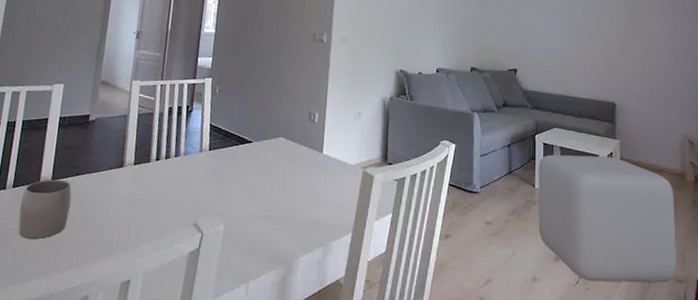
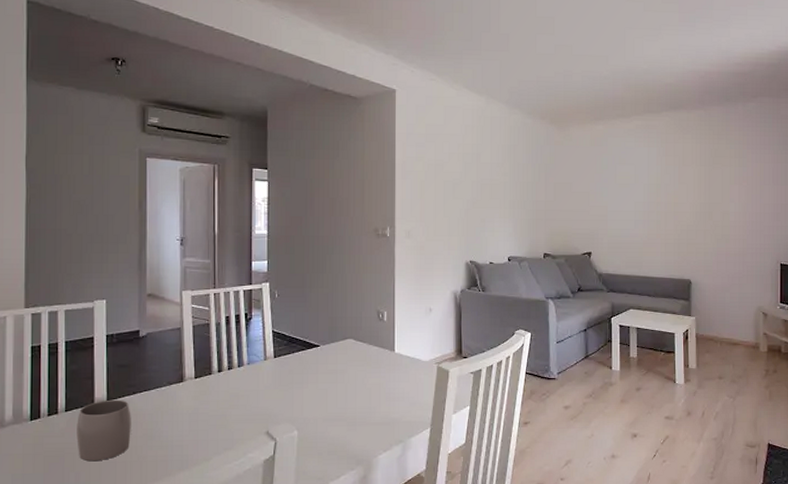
pouf: present [538,154,676,283] -> none [615,334,749,454]

